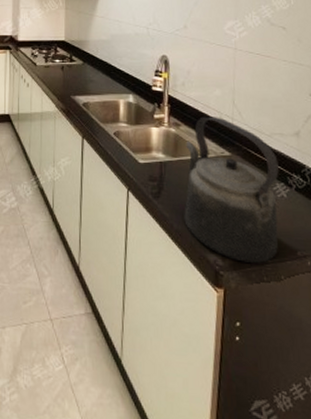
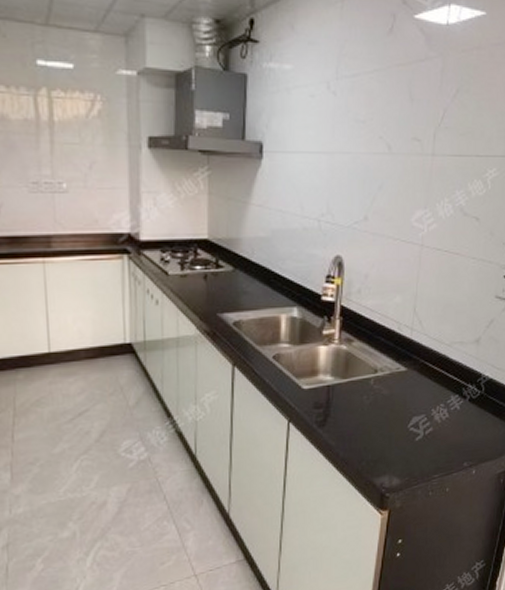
kettle: present [184,117,279,263] -> none [351,328,455,481]

